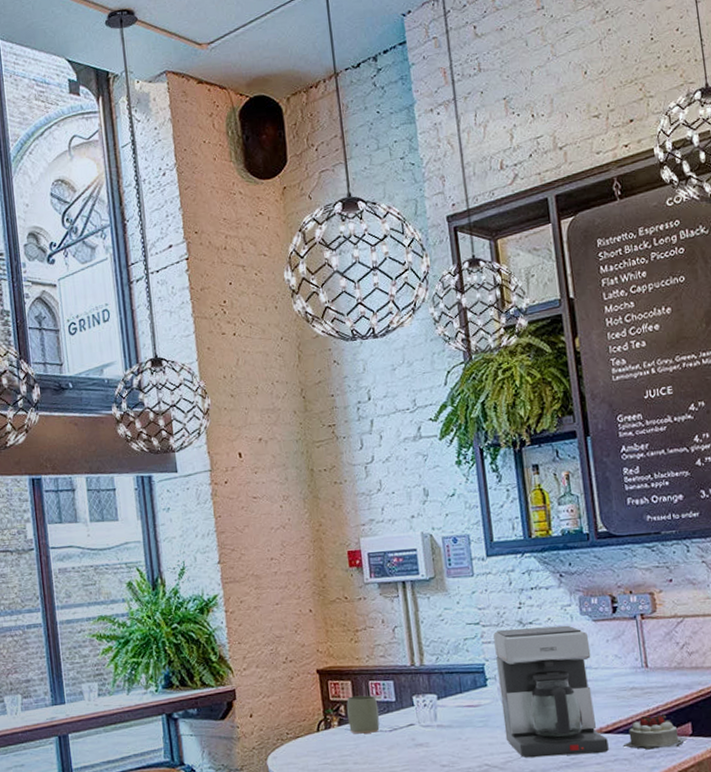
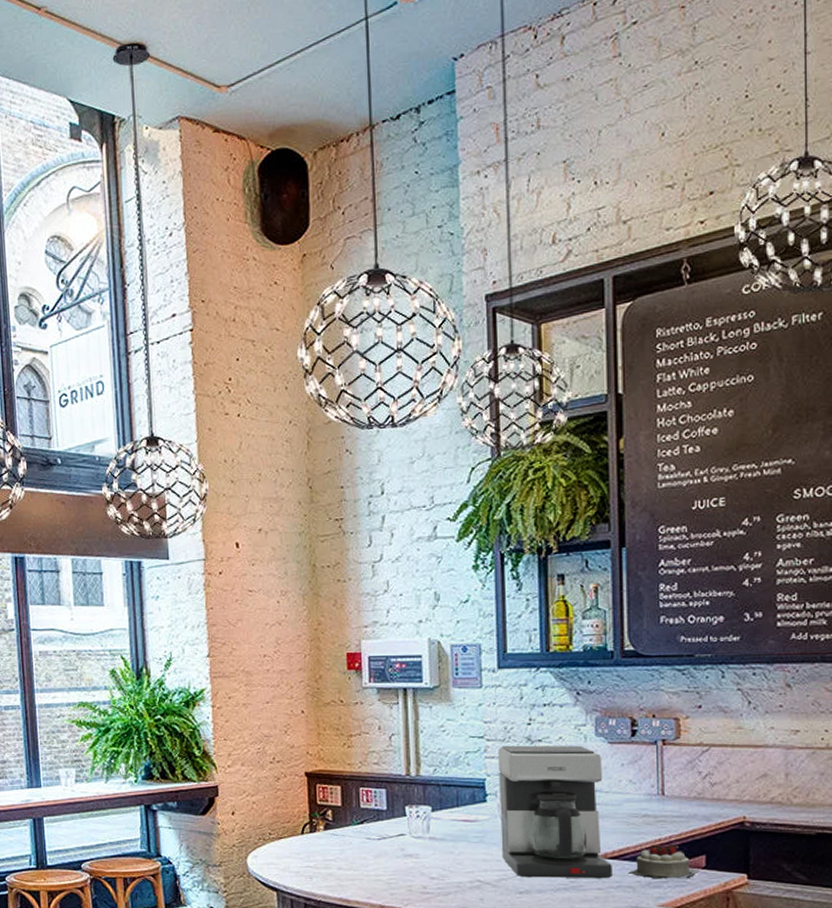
mug: present [346,695,380,734] -> none [333,801,369,840]

